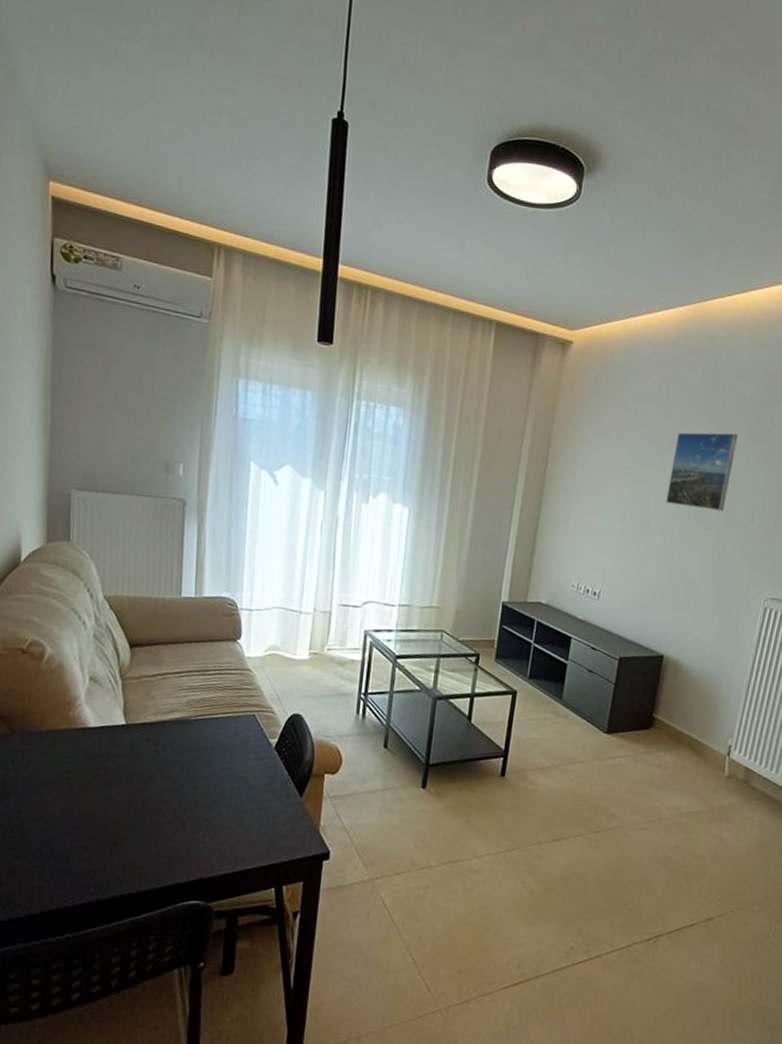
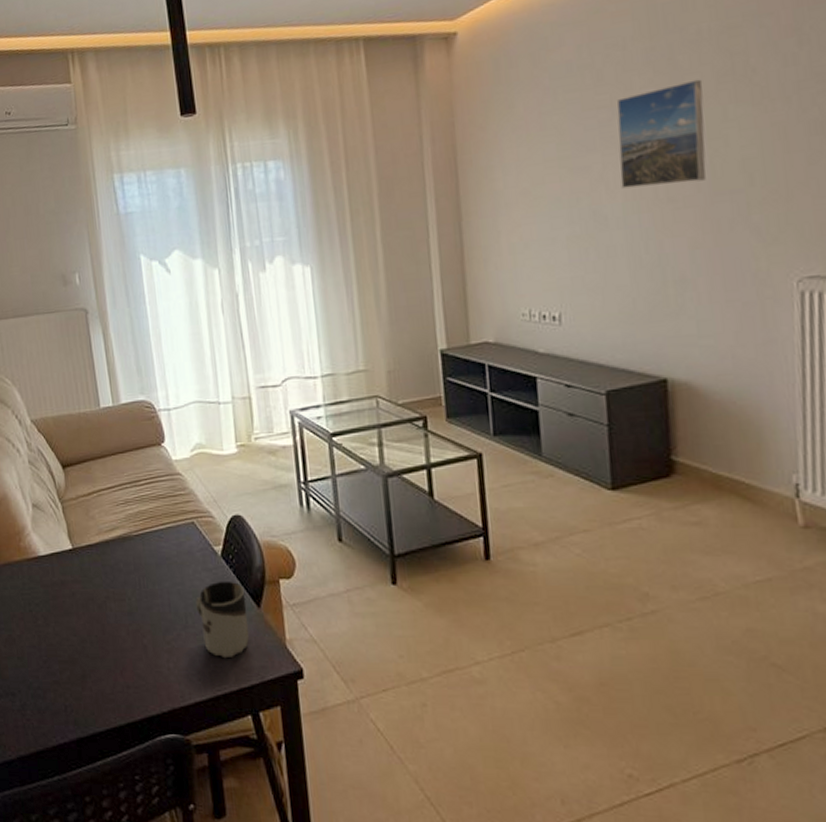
cup: none [241,769,291,838] -> present [195,581,250,659]

